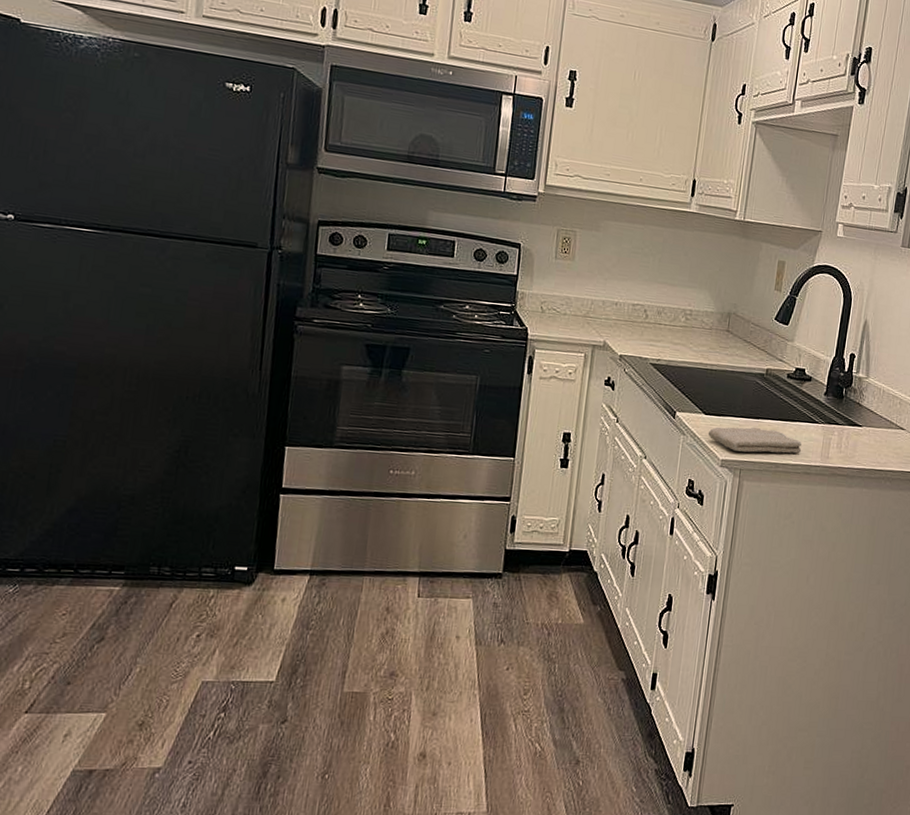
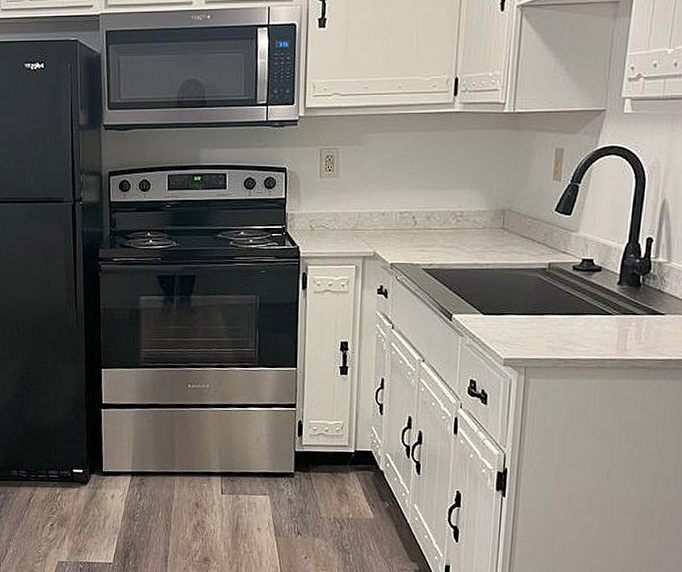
washcloth: present [708,426,802,454] -> none [487,323,594,350]

